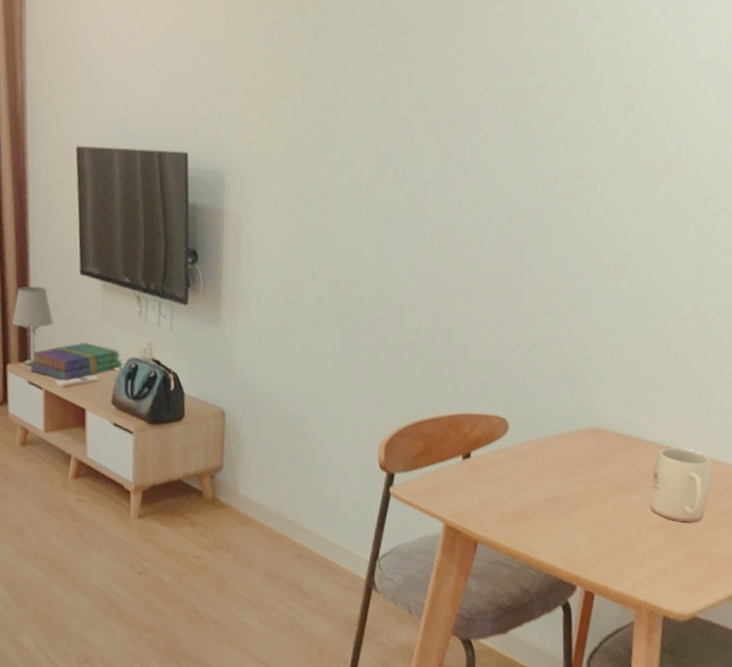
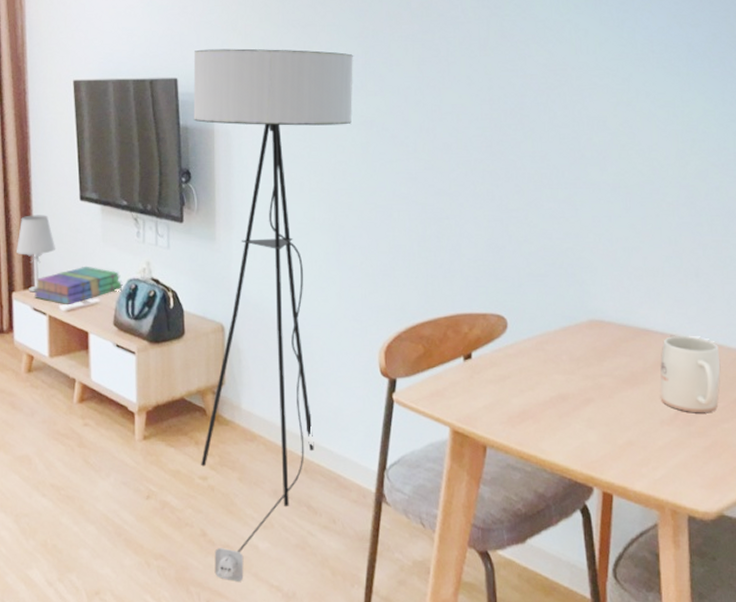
floor lamp: none [195,123,374,657] -> present [193,48,353,583]

